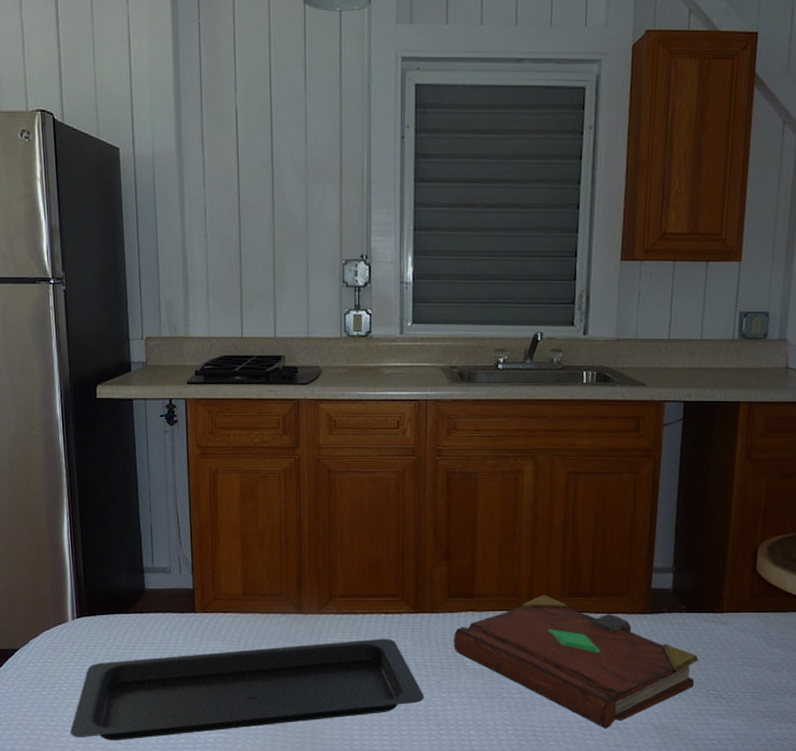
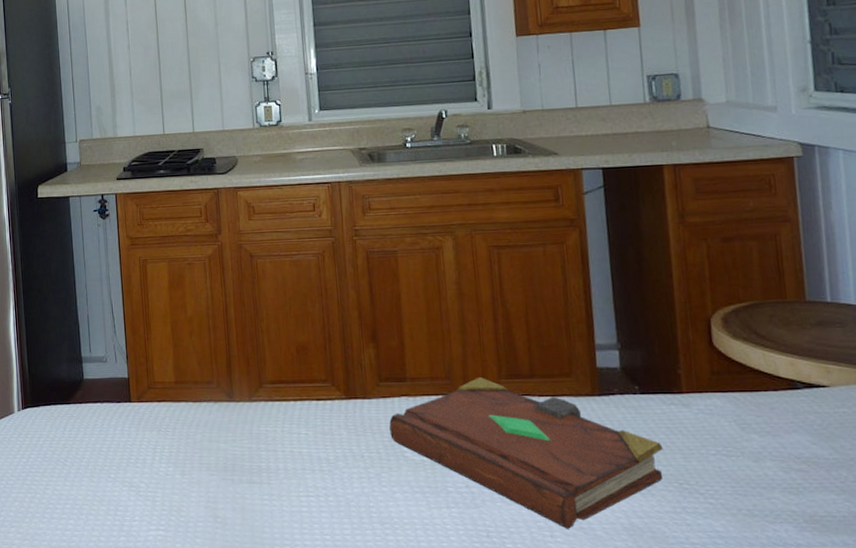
serving tray: present [70,638,424,740] -> none [17,427,364,537]

